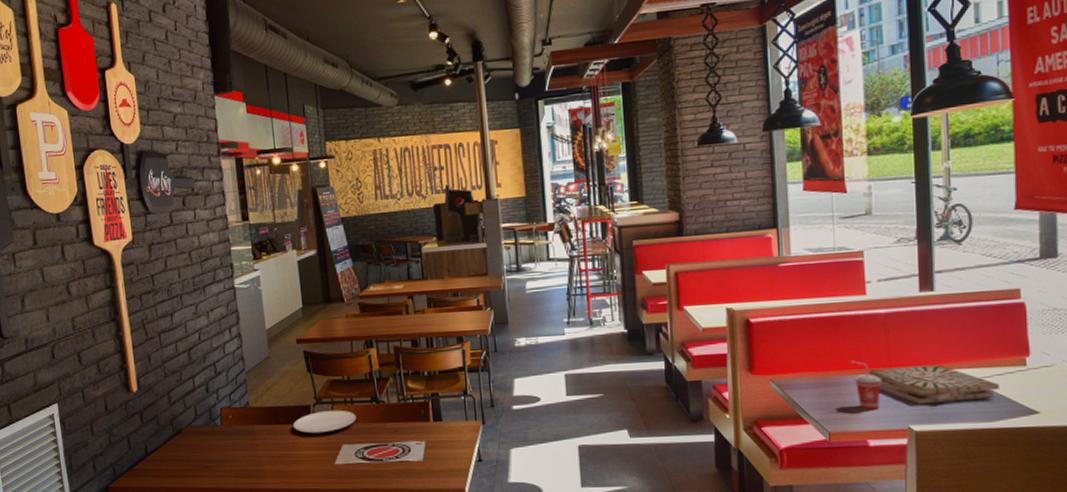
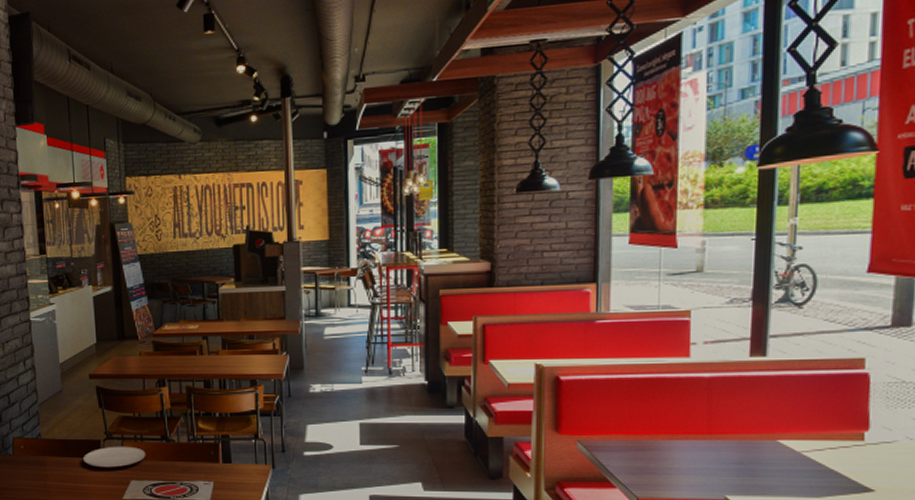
beverage cup: present [850,360,882,410] -> none [666,425,700,477]
pizza box: present [869,364,1000,404] -> none [686,434,832,475]

